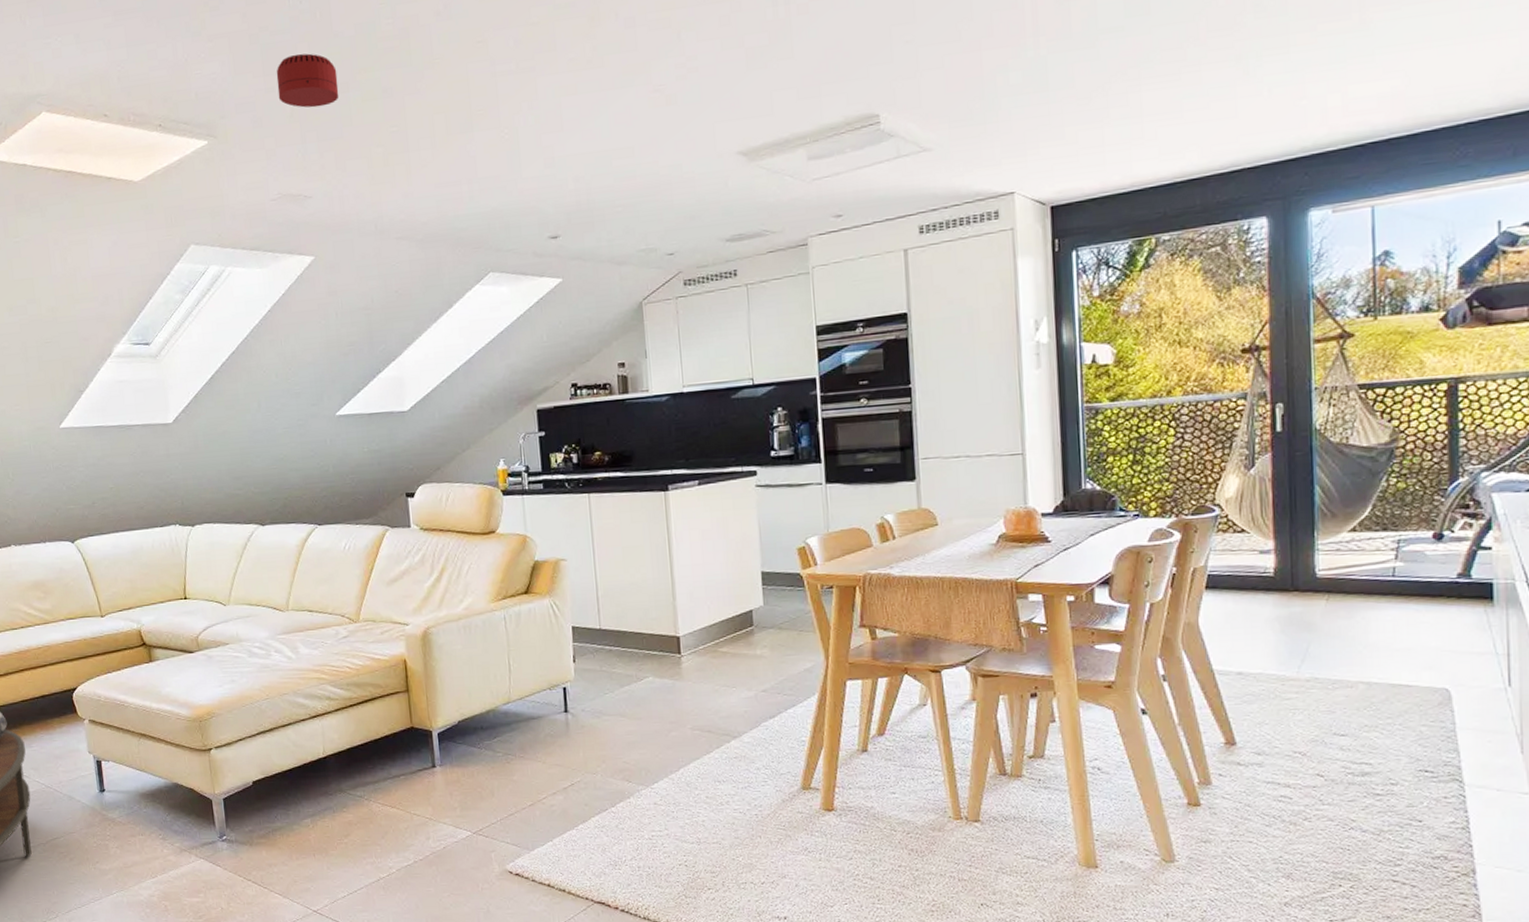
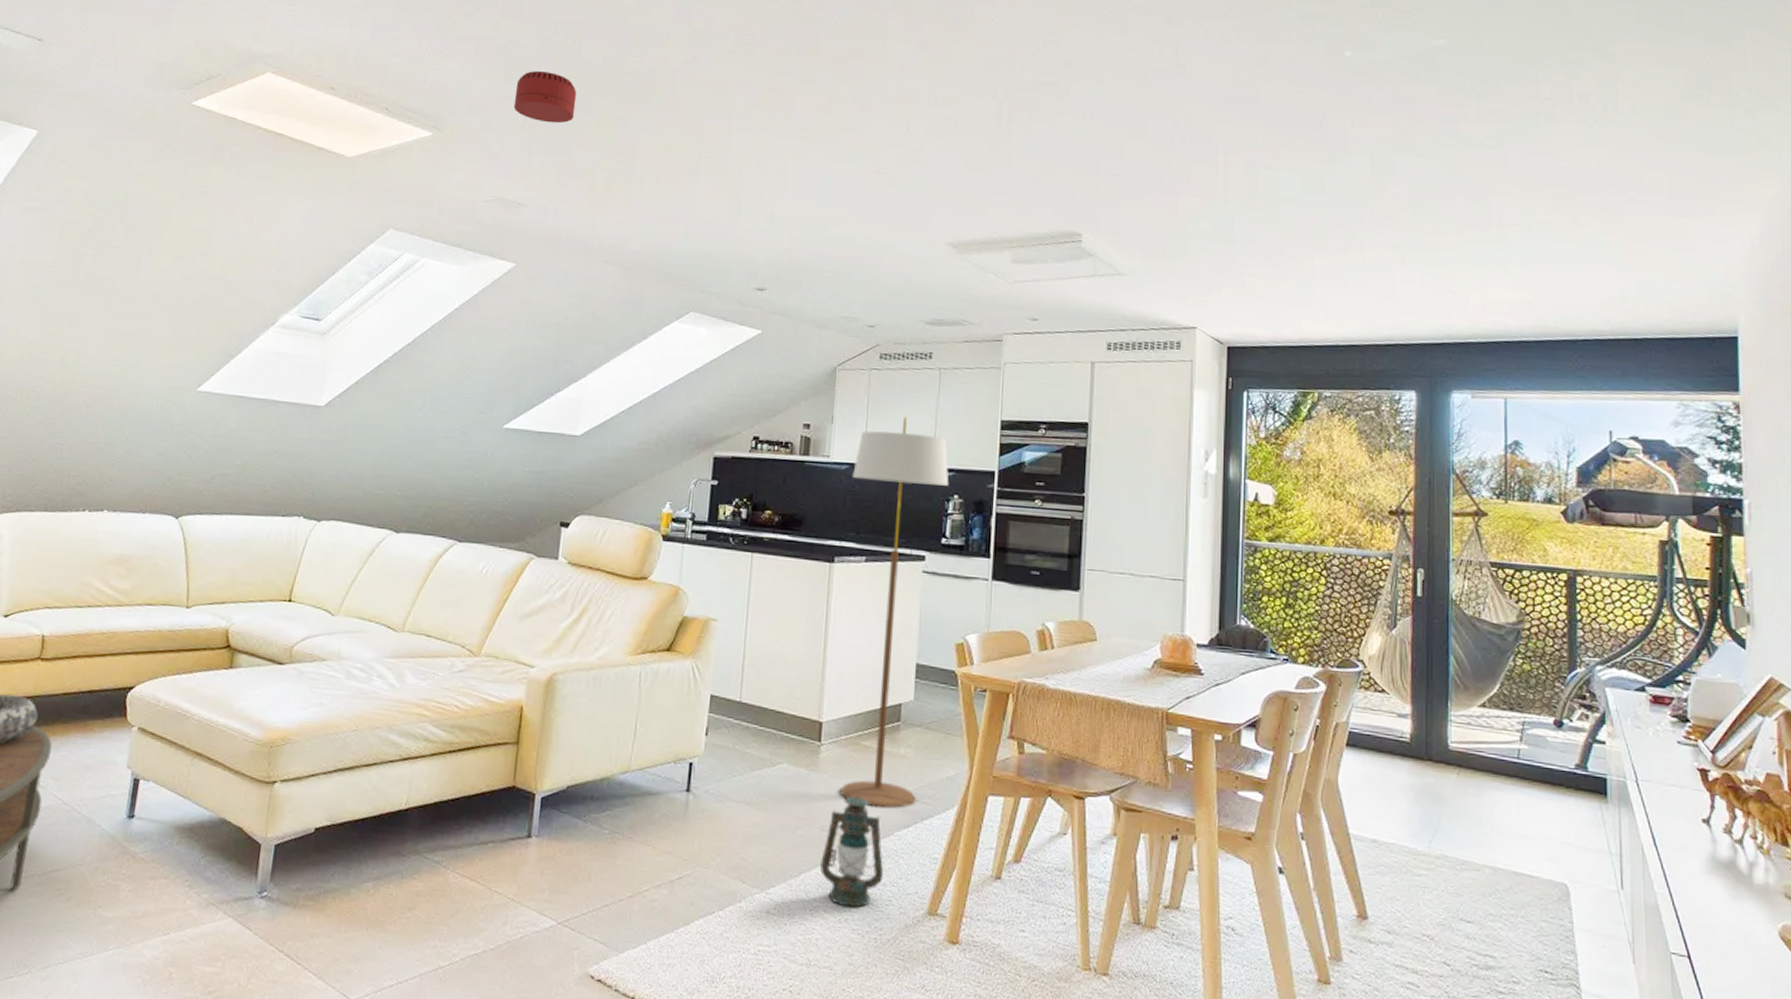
floor lamp: none [674,338,778,705] -> present [840,416,949,809]
lantern: none [696,697,756,792] -> present [820,796,883,908]

